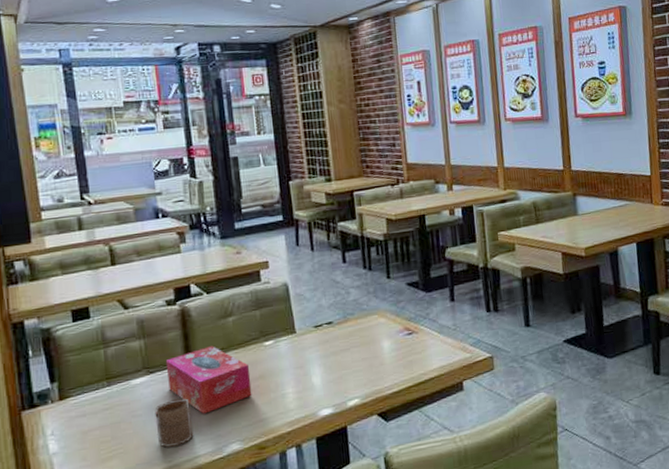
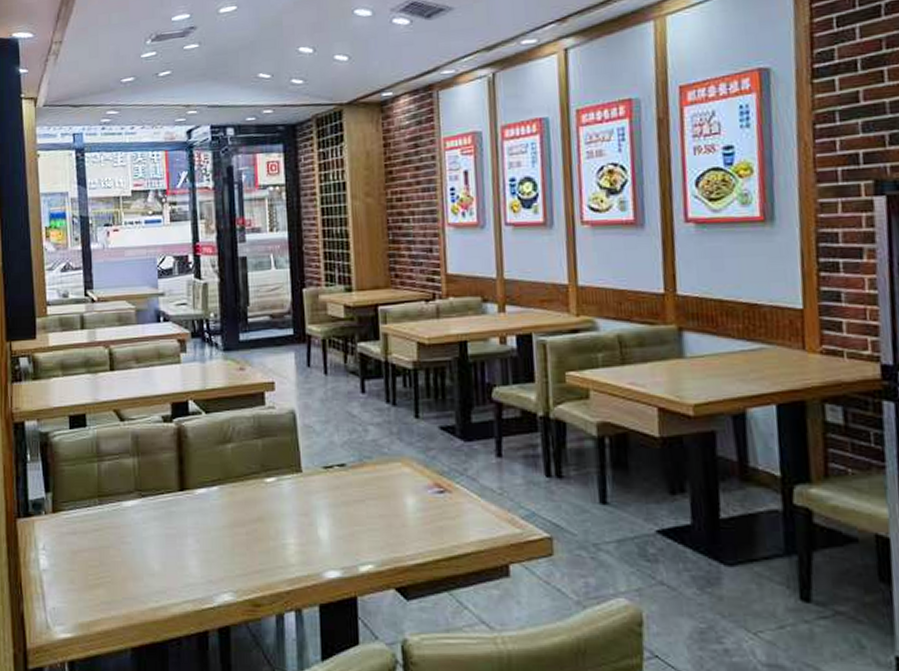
cup: present [154,398,194,449] -> none [144,529,183,586]
tissue box: present [165,346,252,414] -> none [158,475,249,553]

